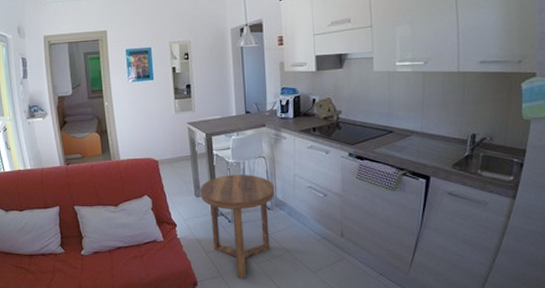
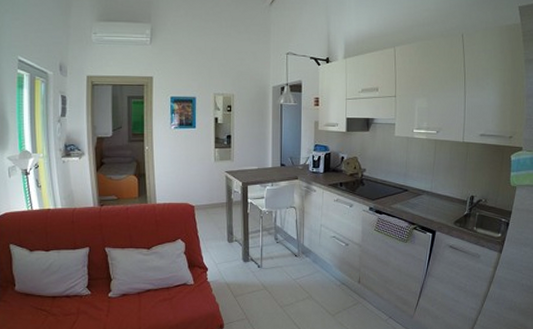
side table: present [200,174,275,278] -> none [232,222,303,321]

